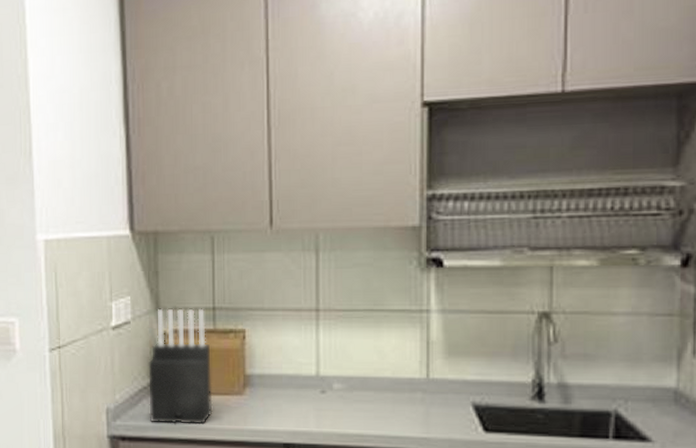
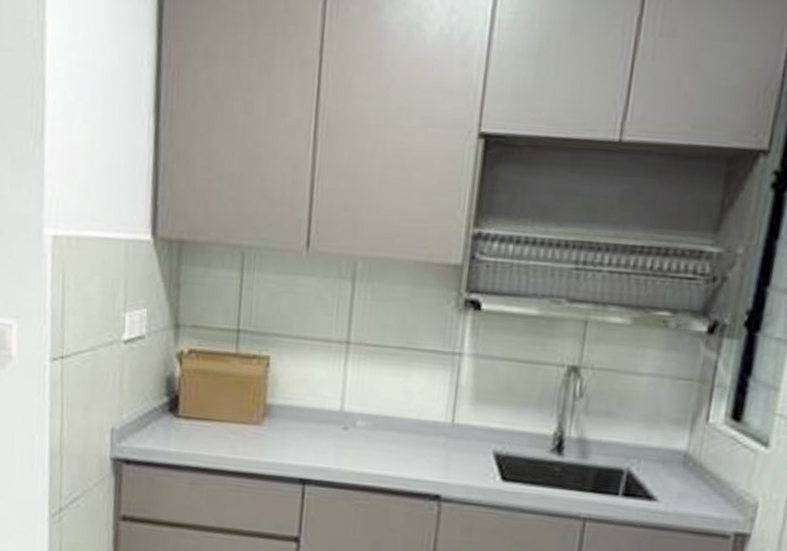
knife block: present [147,308,213,425] -> none [158,325,231,453]

